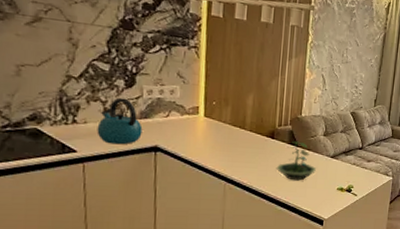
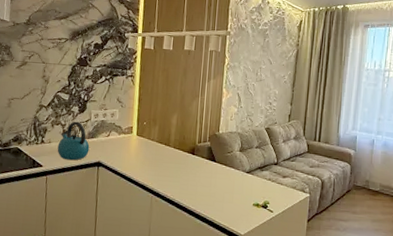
terrarium: present [276,141,316,181] -> none [196,157,232,195]

